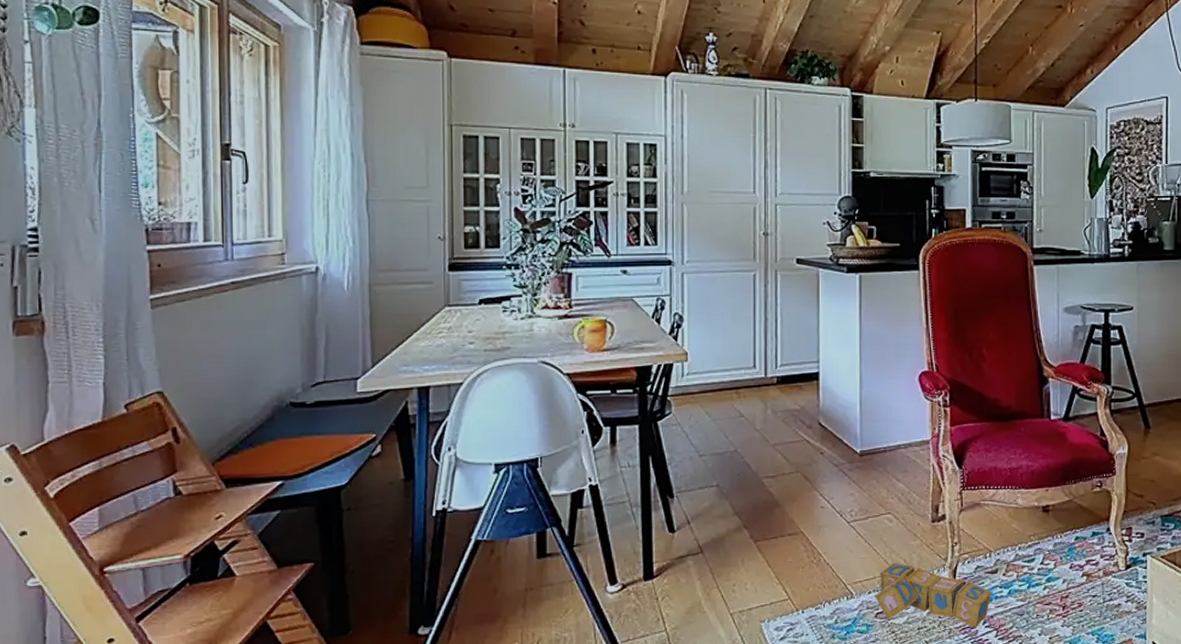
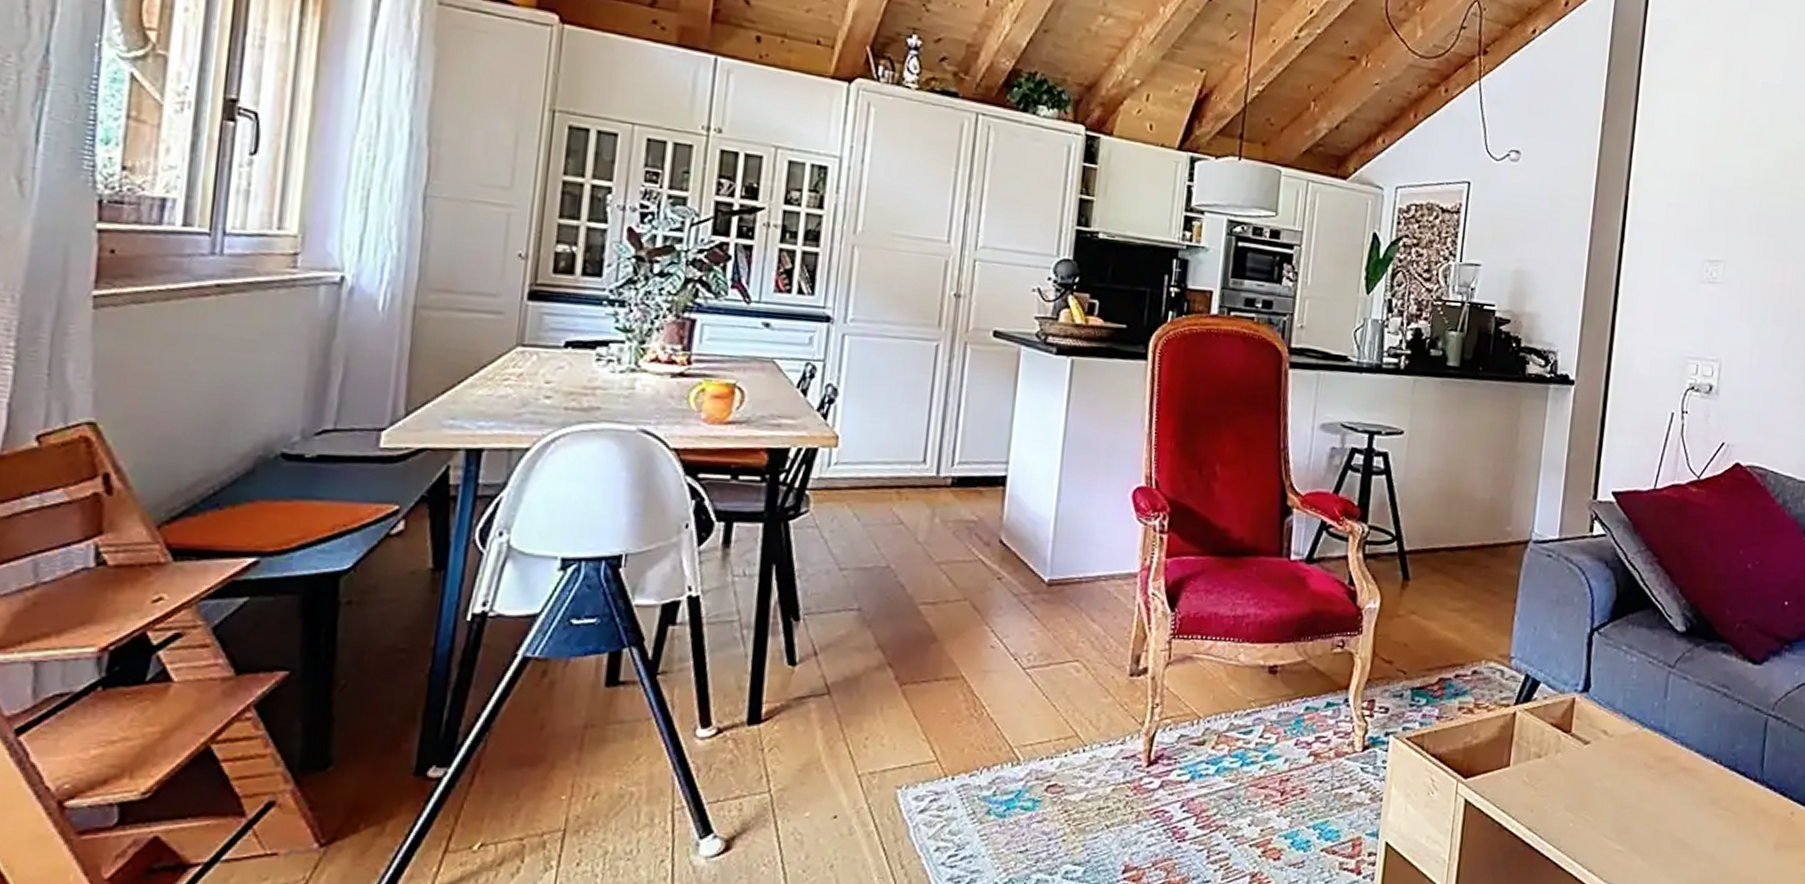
toy blocks: present [875,563,992,628] -> none [1047,723,1195,812]

